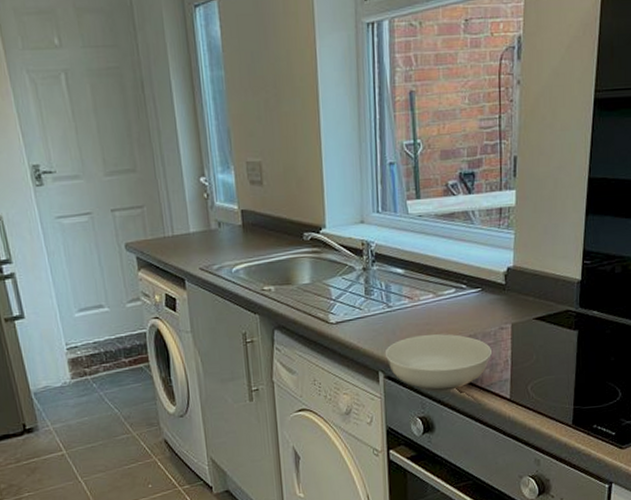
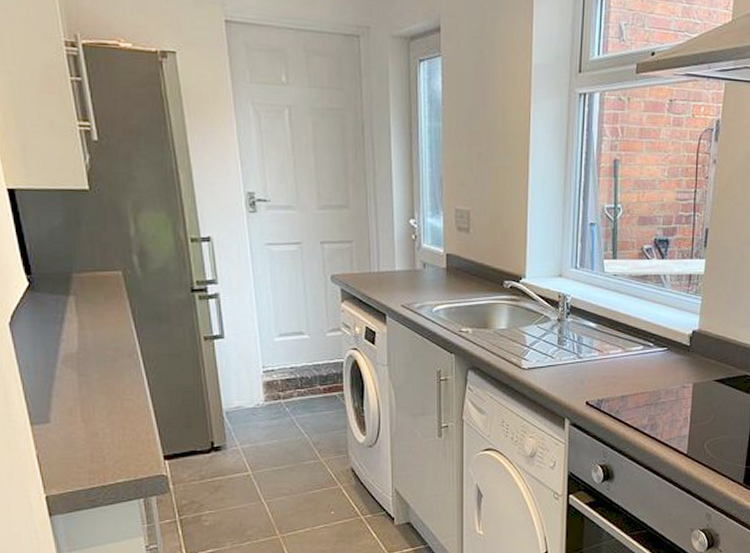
bowl: present [384,334,493,393] -> none [572,388,674,443]

